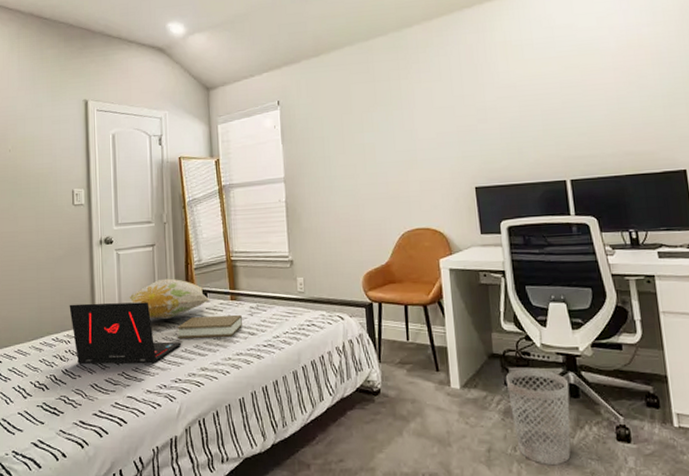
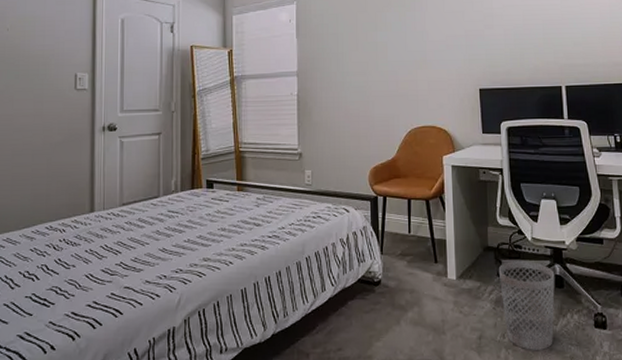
laptop: present [69,302,182,365] -> none [66,191,185,255]
decorative pillow: present [129,278,210,320] -> none [131,167,216,210]
book: present [176,314,242,339] -> none [180,205,248,229]

